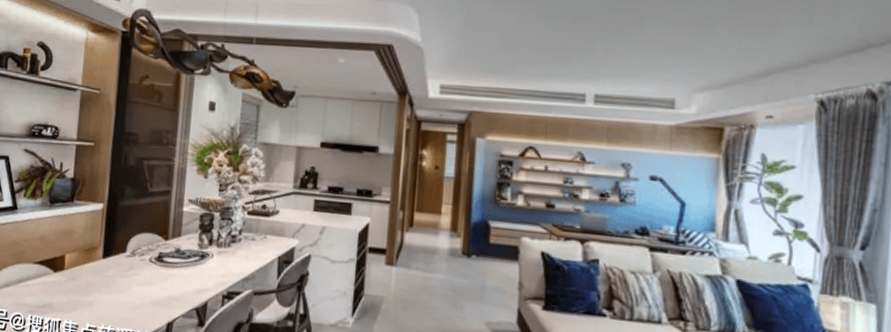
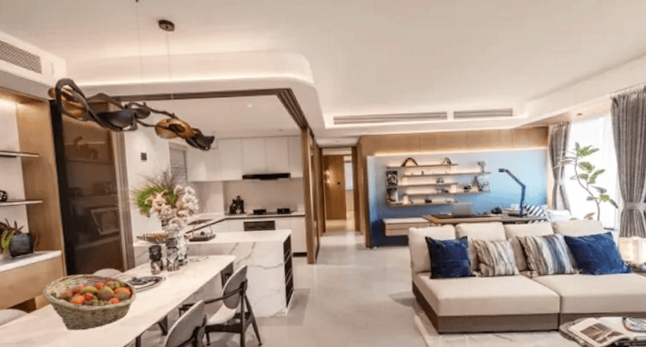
fruit basket: none [74,234,178,304] -> present [42,274,137,331]

